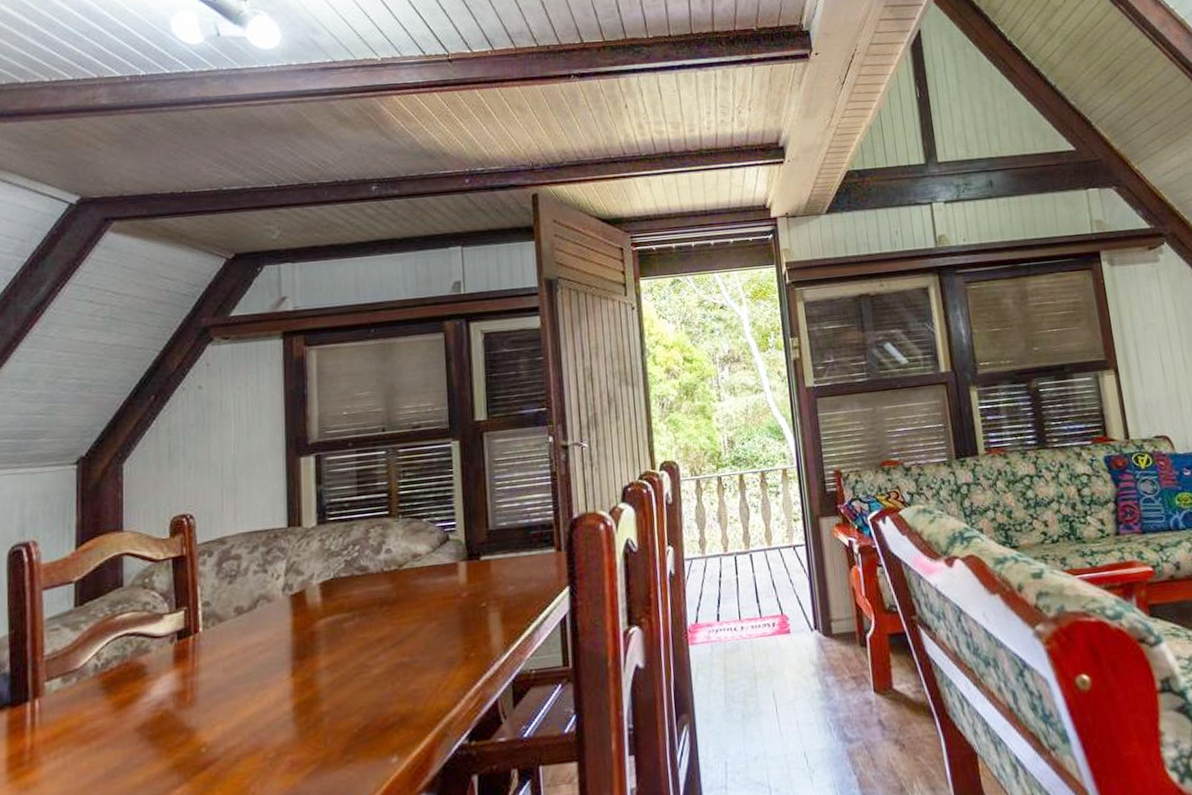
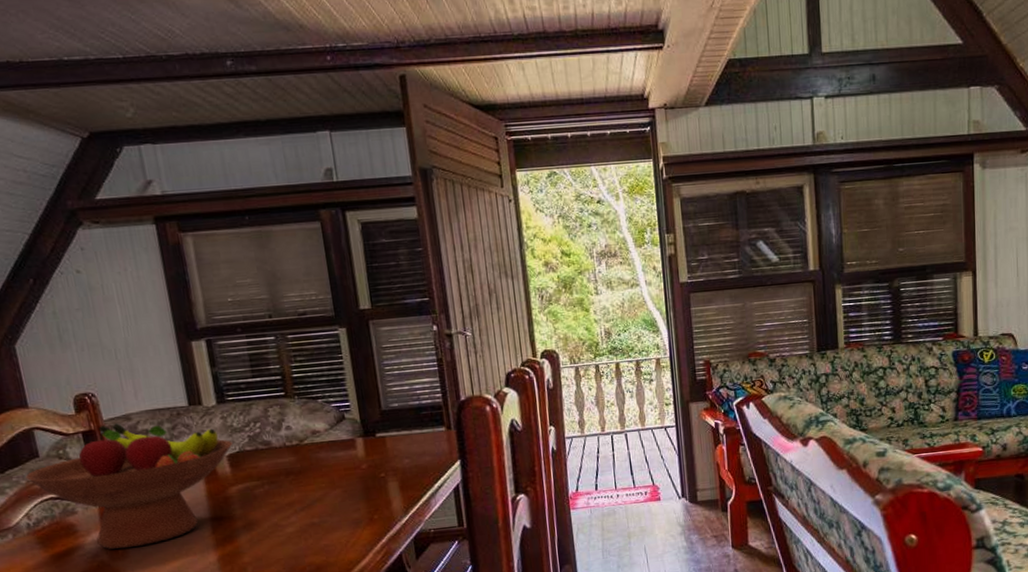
fruit bowl: none [104,547,327,696] -> present [25,423,233,549]

